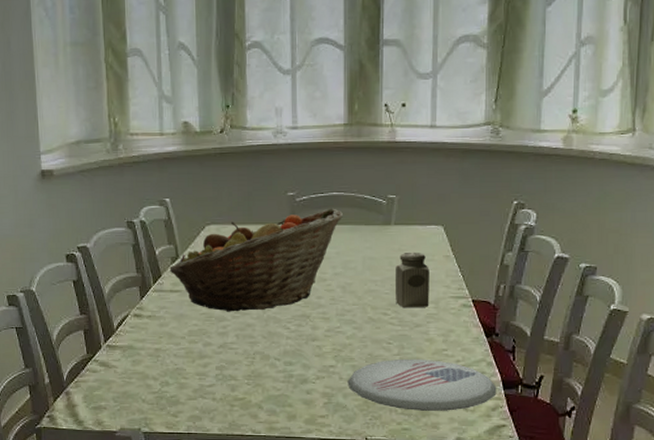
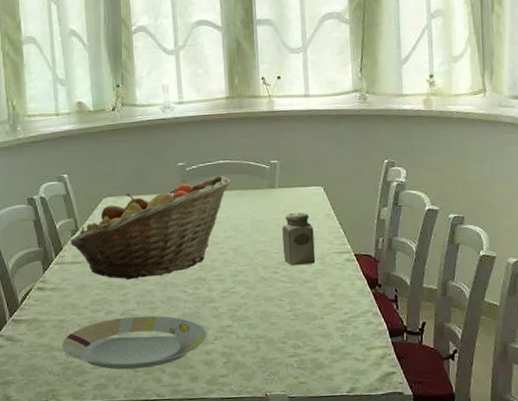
plate: none [157,350,311,404] -> present [62,315,210,370]
plate: present [348,358,497,411] -> none [245,313,384,364]

